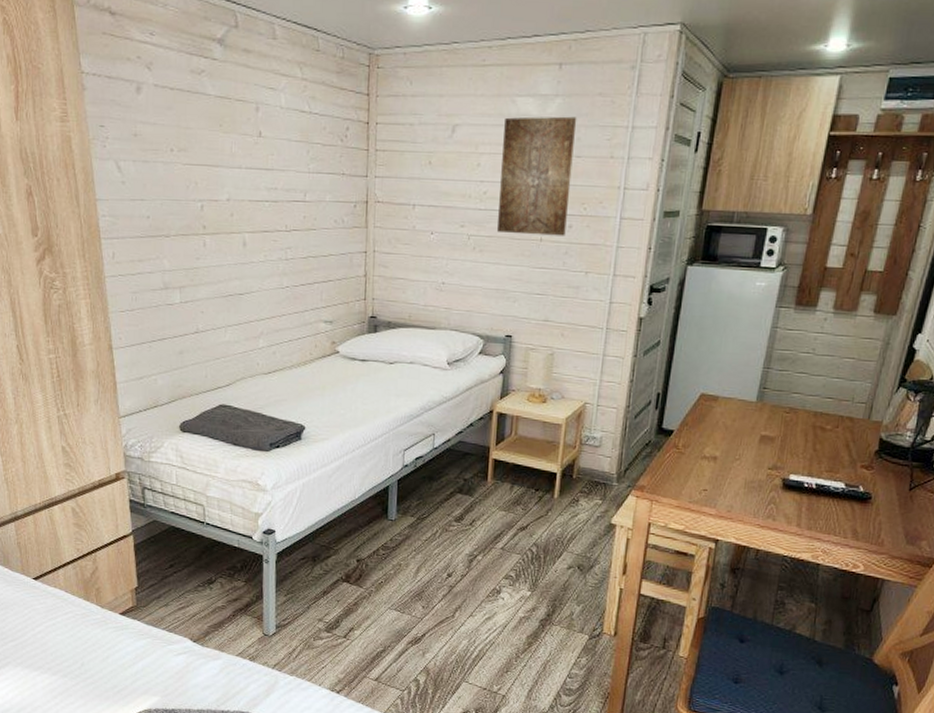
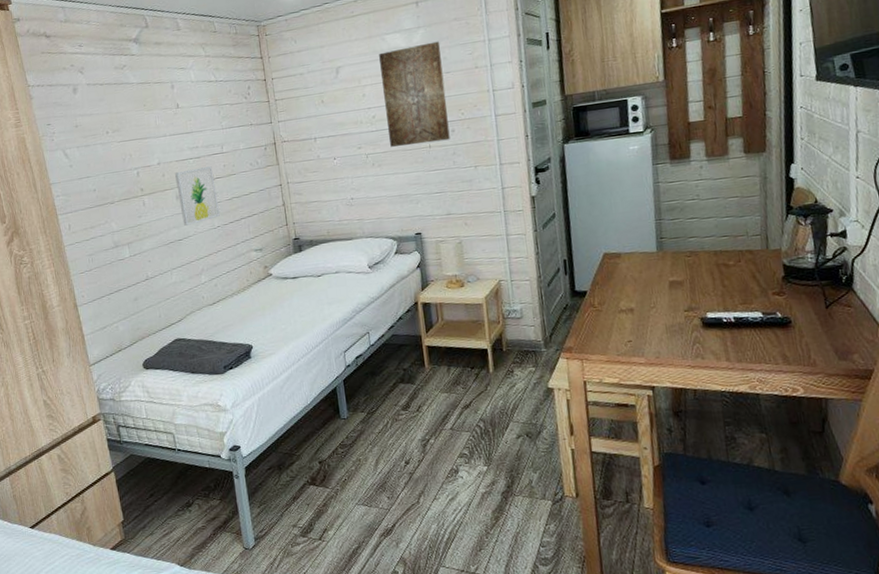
wall art: none [244,213,291,279] -> present [174,166,220,226]

